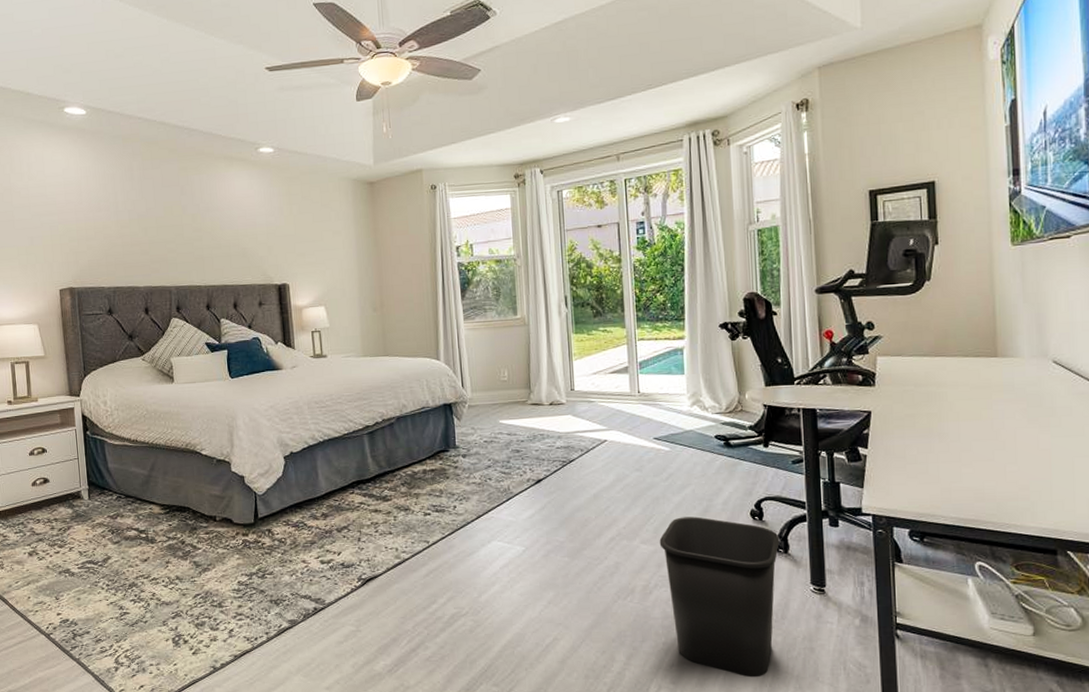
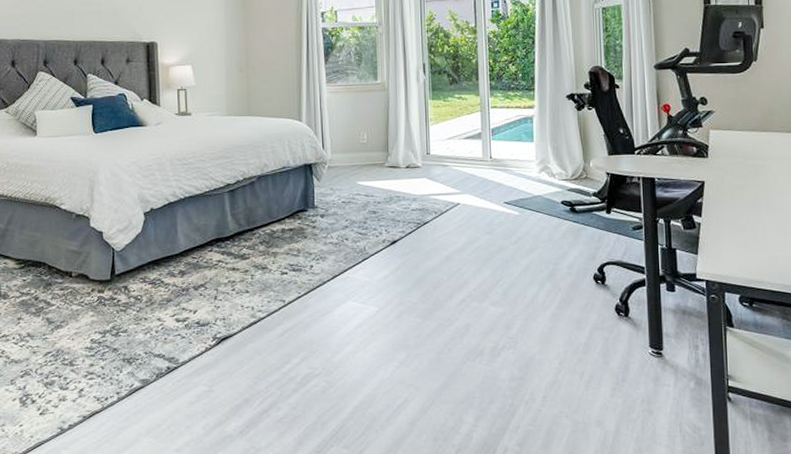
waste bin: present [659,516,780,678] -> none [508,280,621,440]

